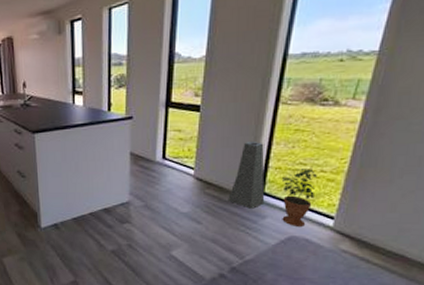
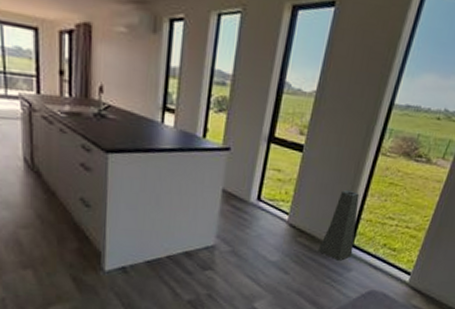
potted plant: present [281,167,317,228] -> none [365,222,403,282]

